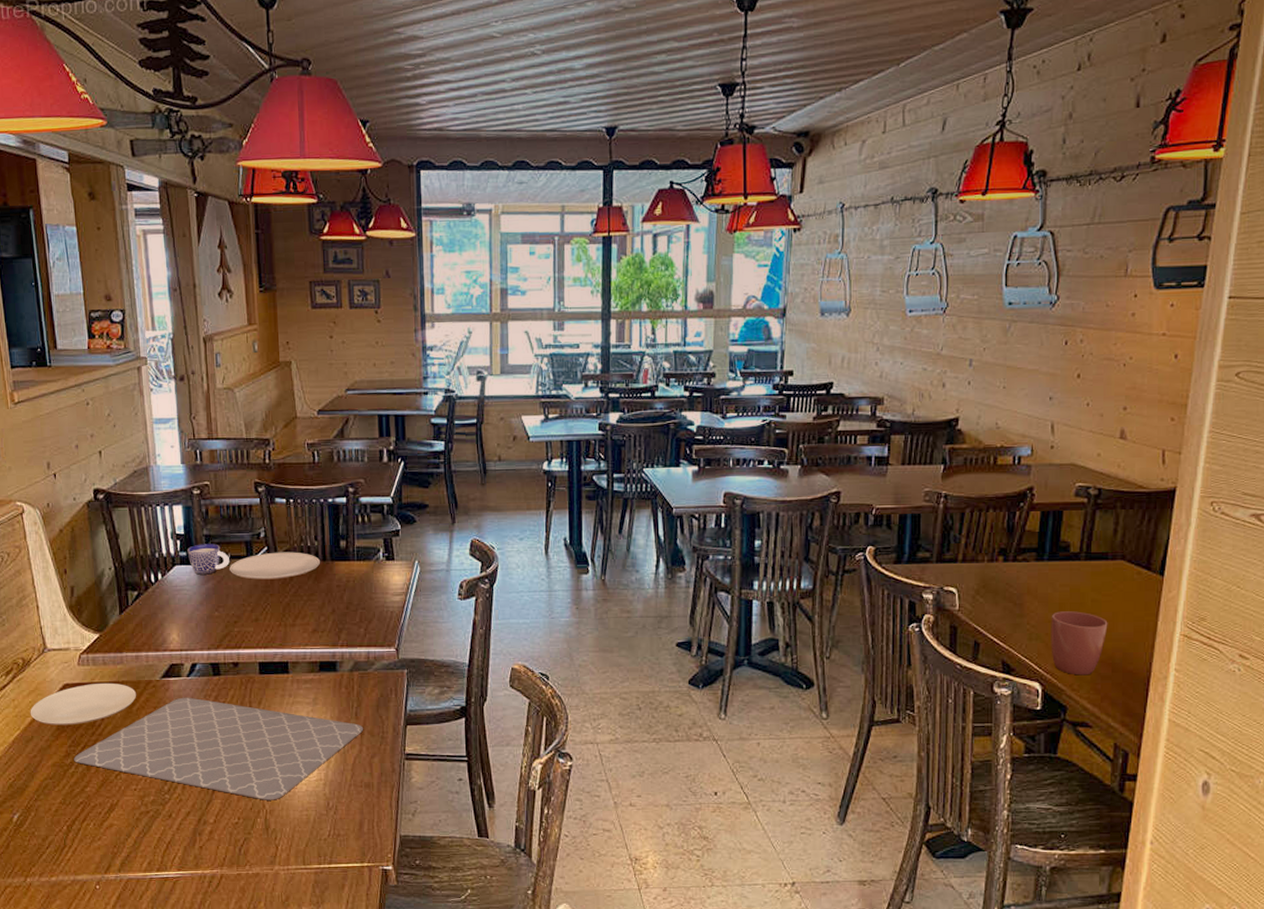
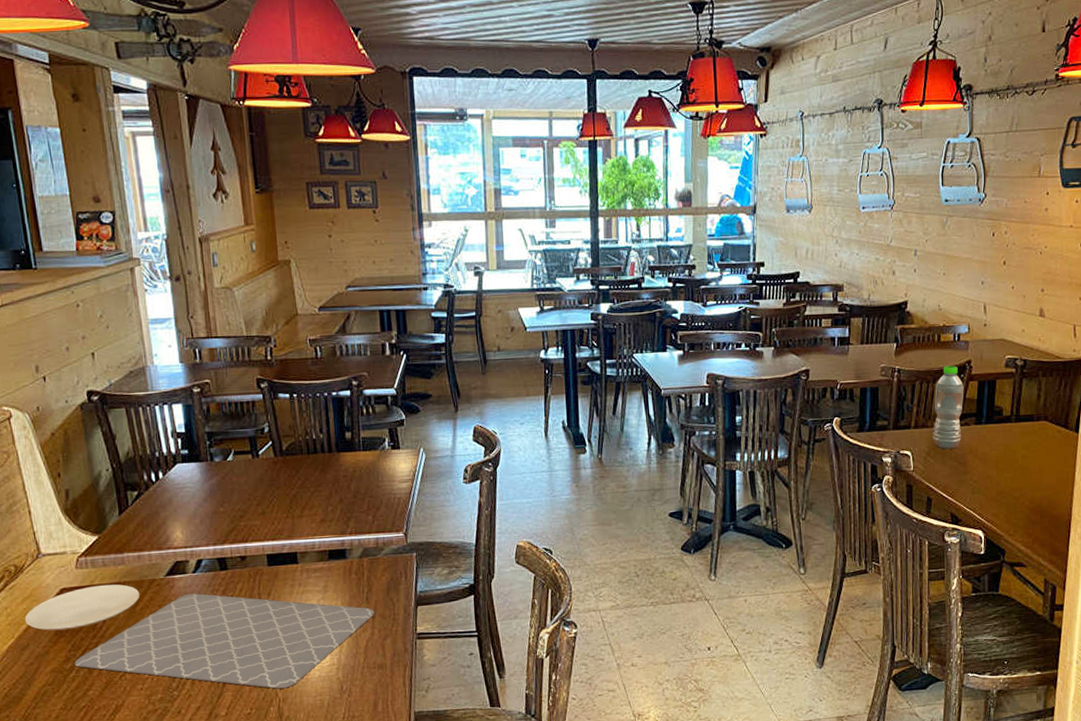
cup: present [187,544,229,575] -> none [189,440,233,472]
plate: present [230,552,320,580] -> none [234,445,326,474]
water bottle: none [984,491,1023,588] -> present [933,365,964,450]
cup: present [1051,611,1108,676] -> none [989,466,1036,522]

